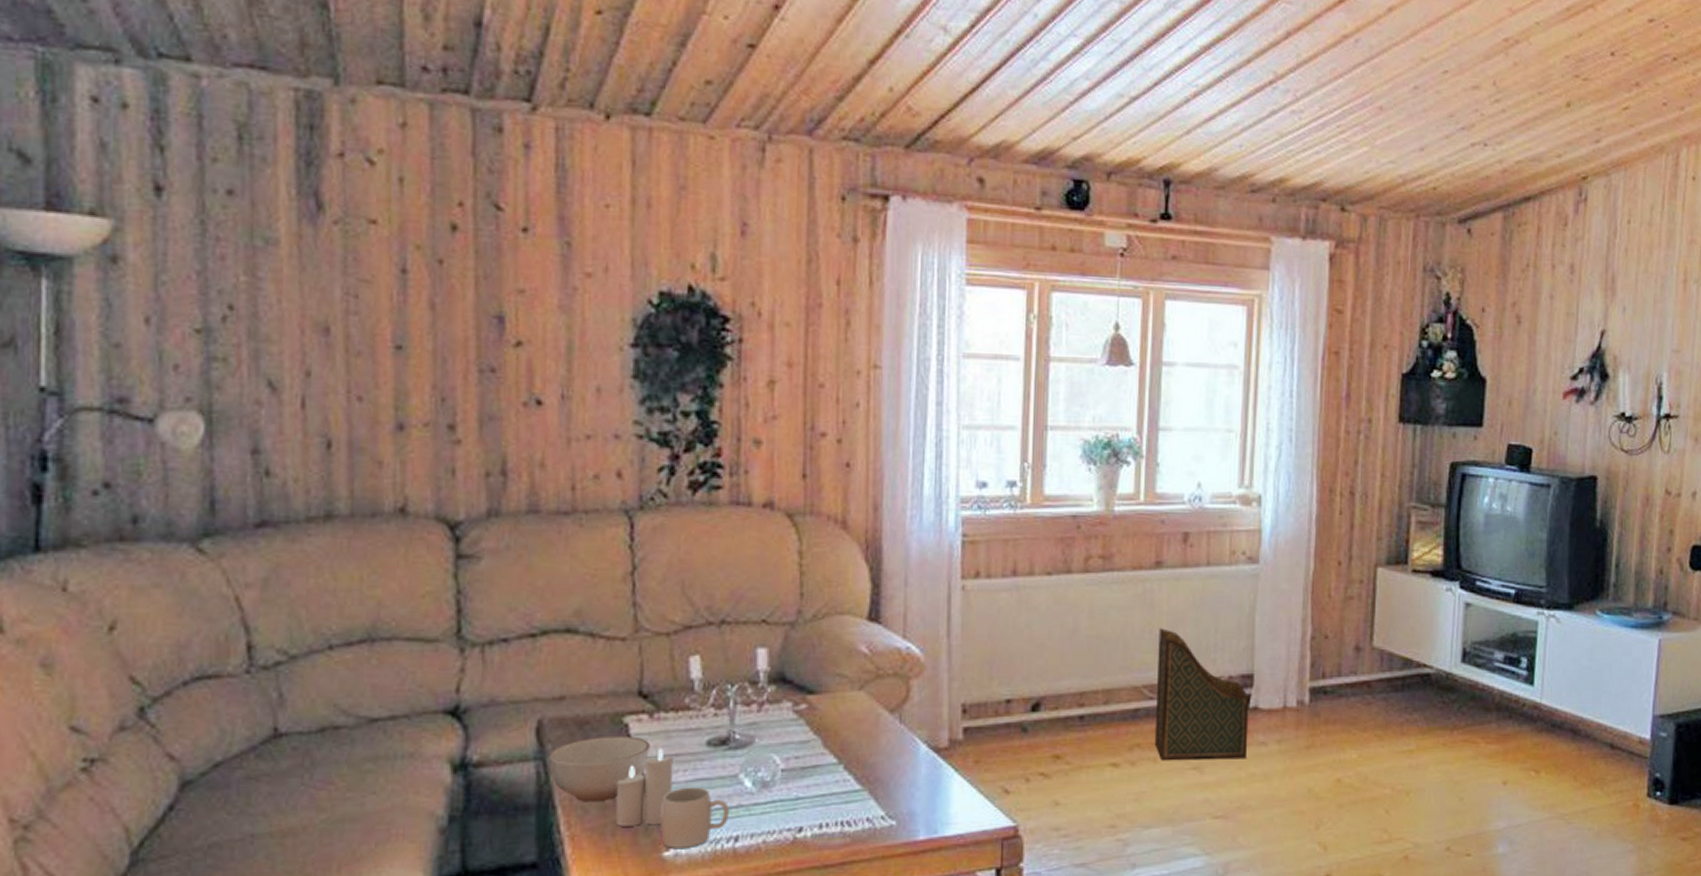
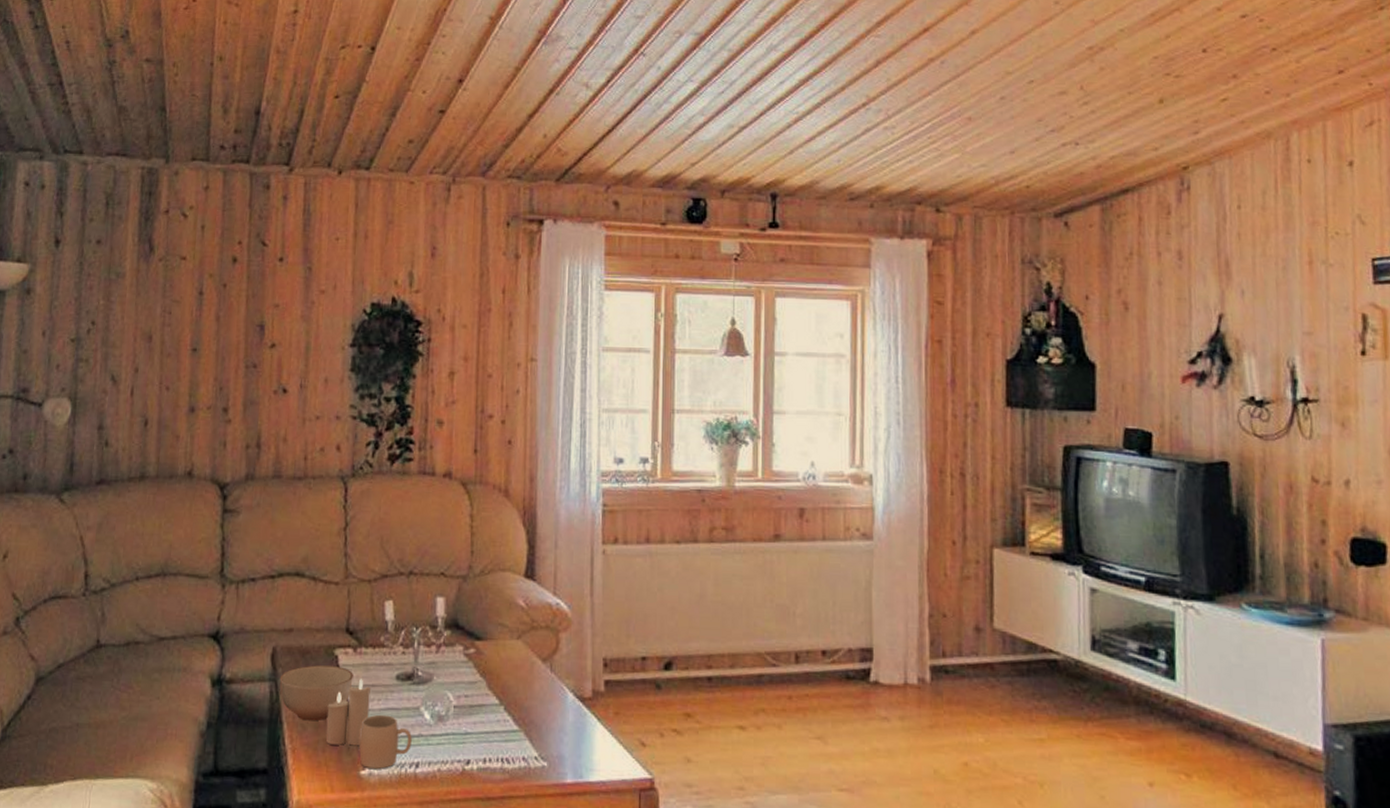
magazine rack: present [1154,628,1249,760] -> none [778,598,870,733]

